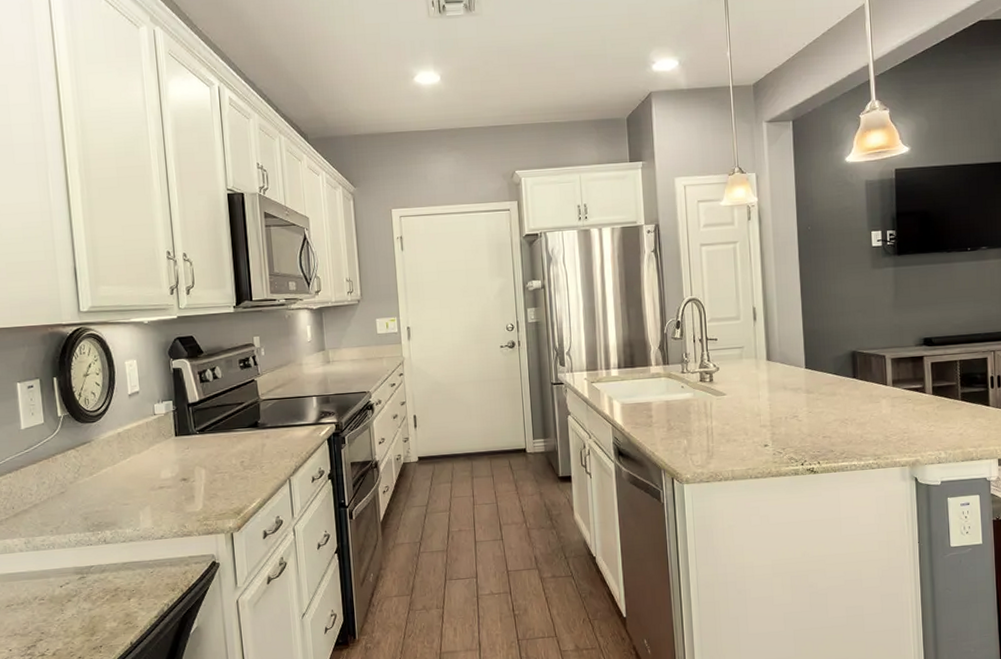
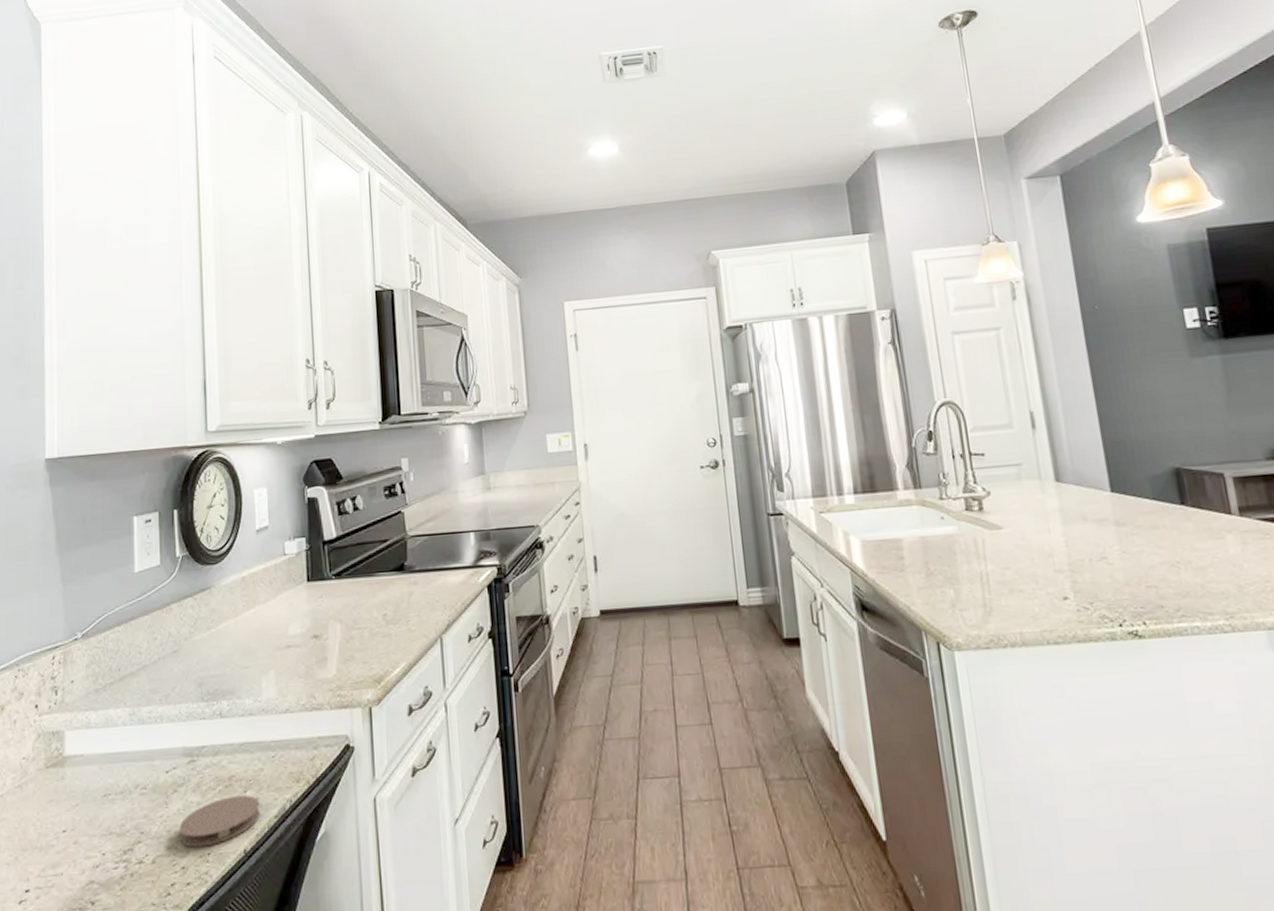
coaster: none [74,602,143,643] -> present [179,795,260,848]

